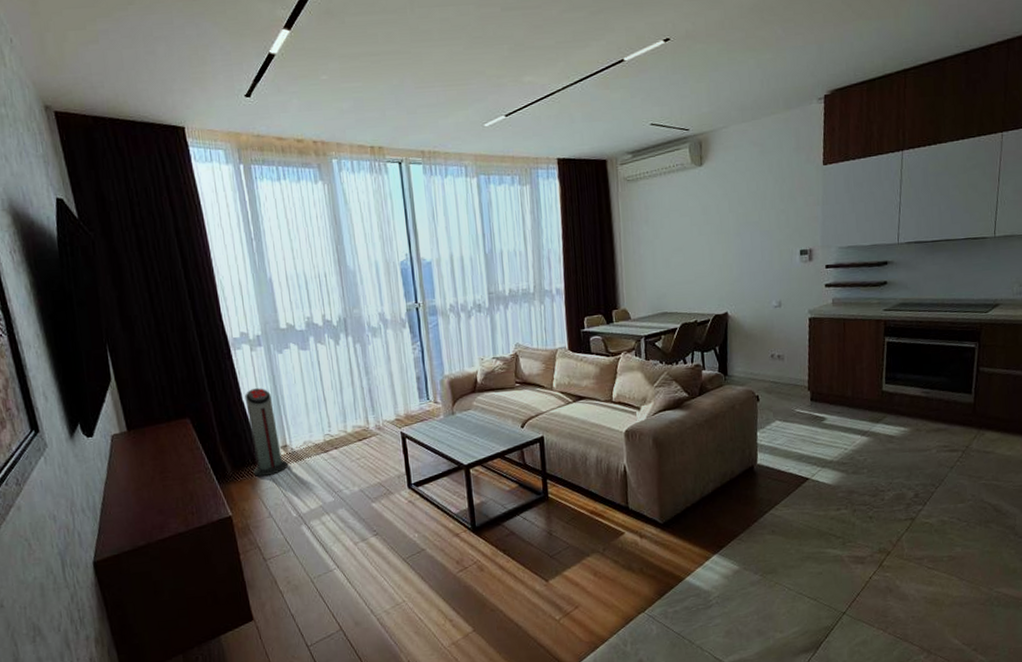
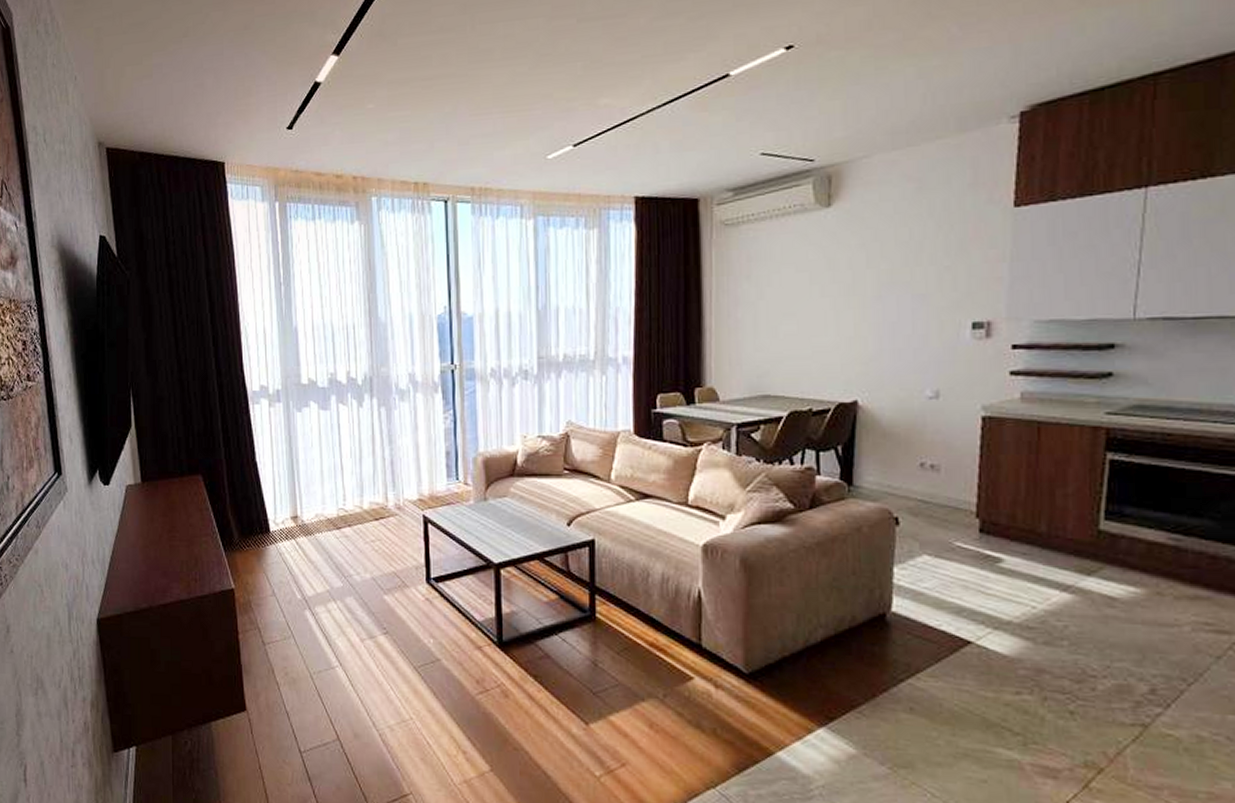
air purifier: present [245,388,288,477] -> none [259,449,297,549]

